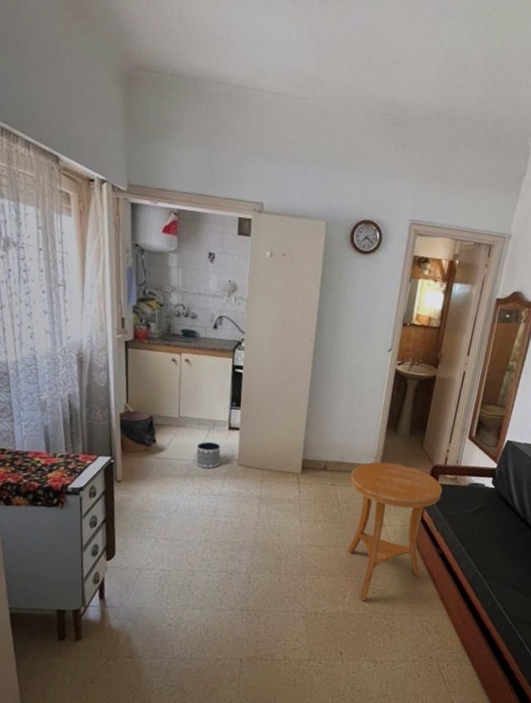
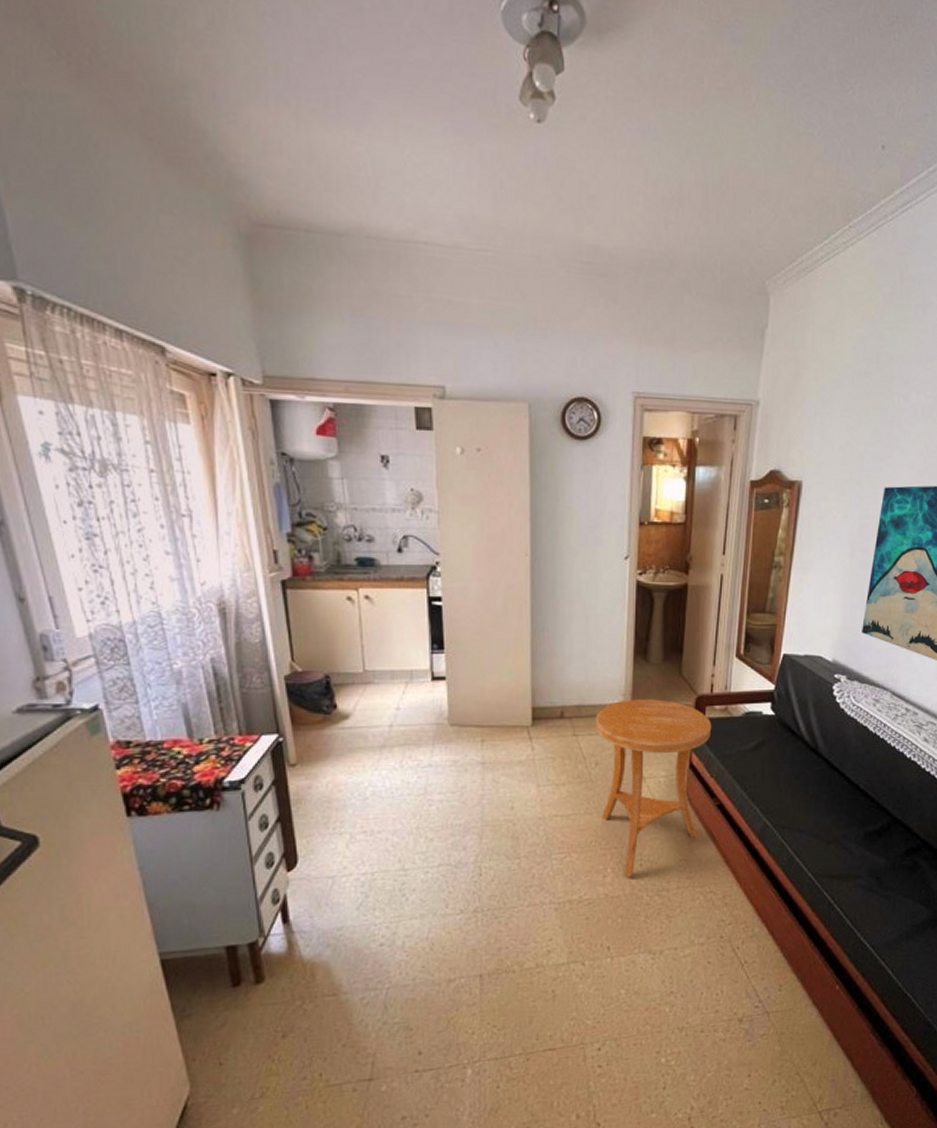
planter: present [196,441,221,469] -> none [393,699,424,735]

